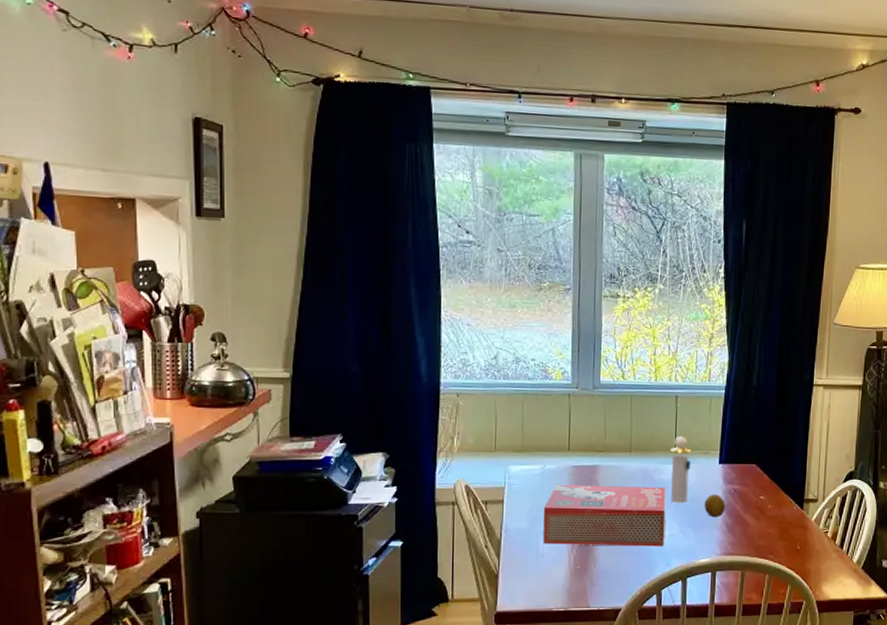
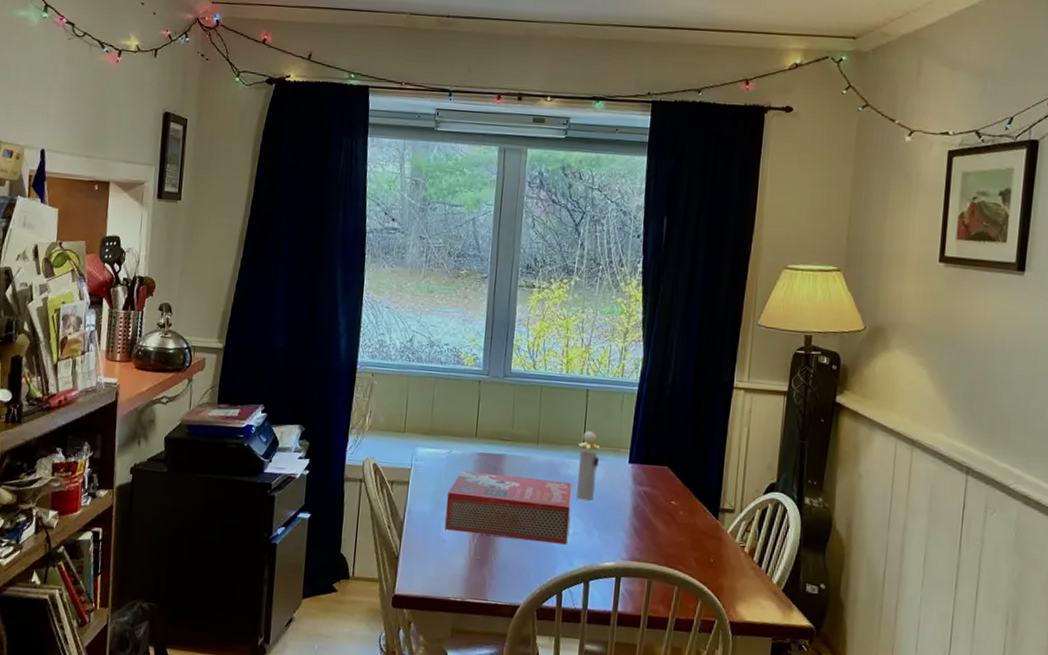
fruit: present [704,494,726,518] -> none [611,494,634,520]

